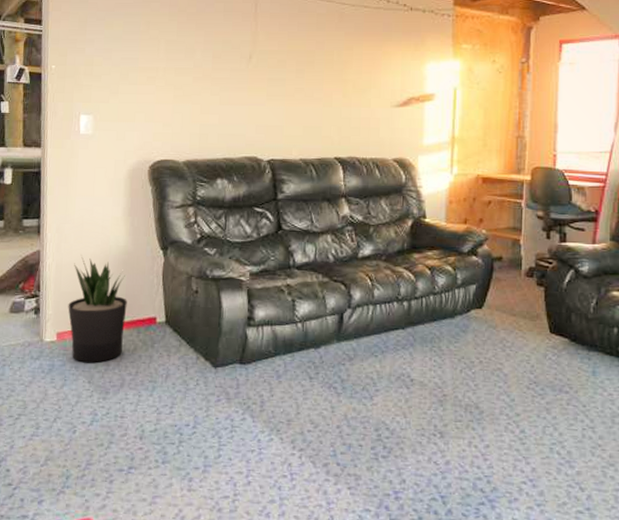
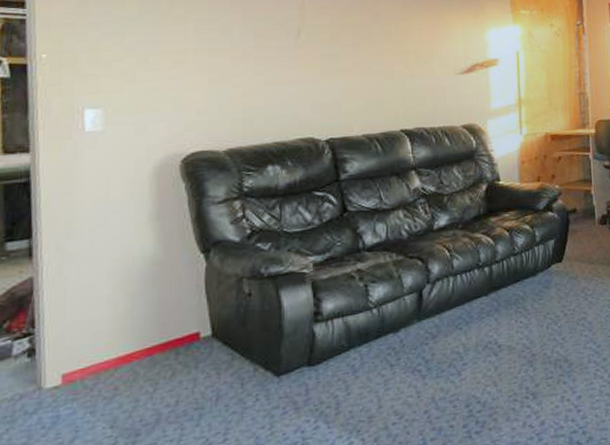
planter: present [68,255,127,363] -> none [77,274,160,405]

